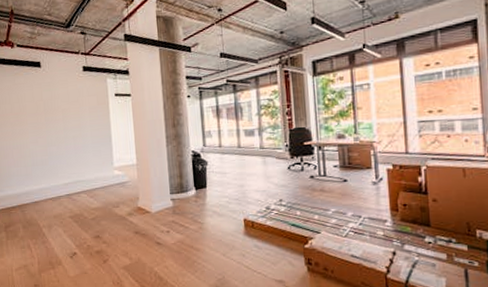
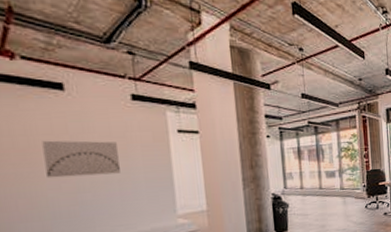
wall art: none [27,105,75,135] -> present [42,140,120,179]

